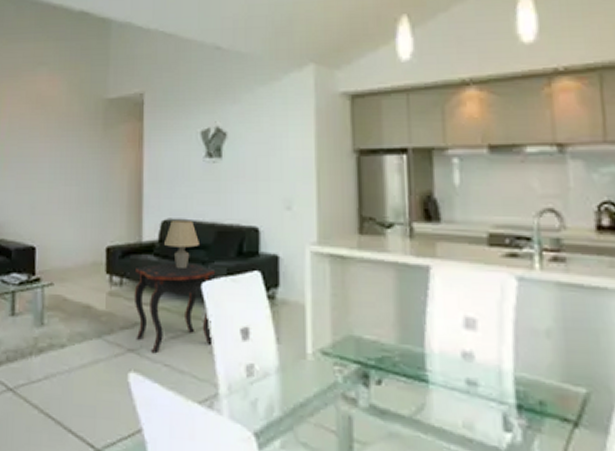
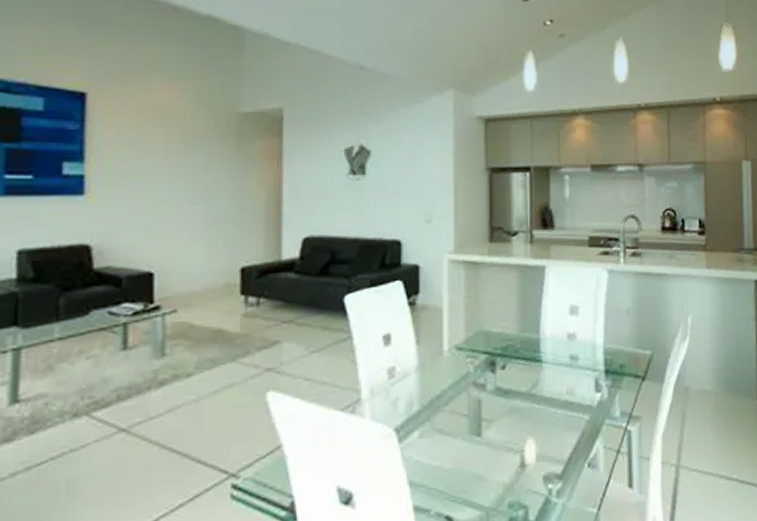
side table: present [134,263,216,354] -> none [272,278,359,370]
table lamp: present [164,219,199,268] -> none [306,236,342,284]

